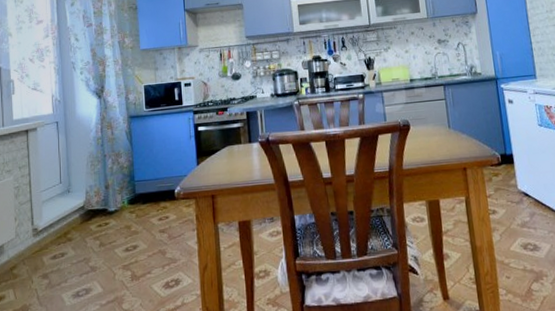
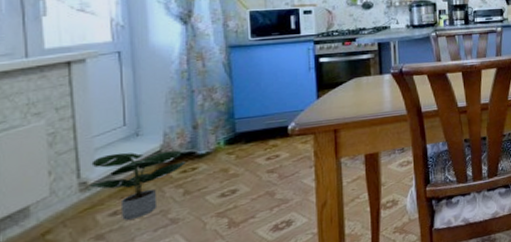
potted plant: none [39,206,101,264] -> present [90,150,186,220]

